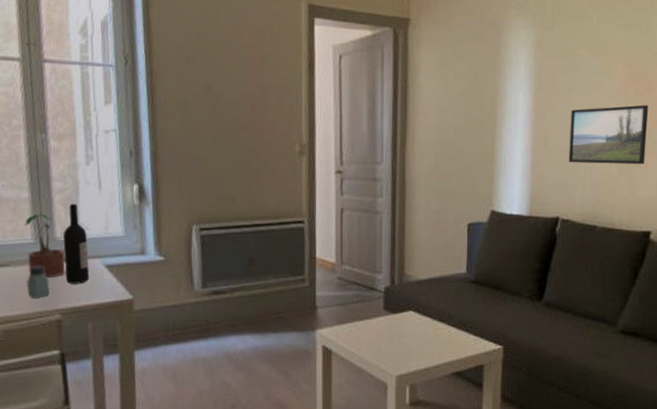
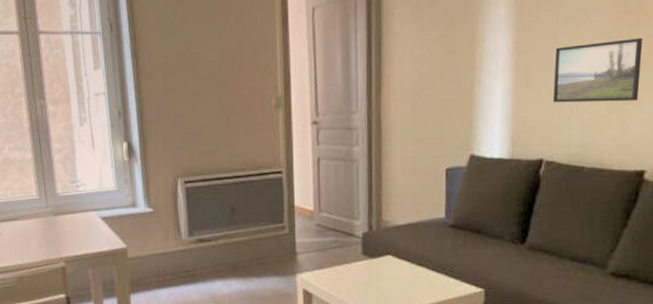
potted plant: present [24,214,66,278] -> none [29,173,67,229]
saltshaker: present [27,266,50,298] -> none [34,220,54,248]
wine bottle: present [62,203,90,284] -> none [63,162,88,235]

